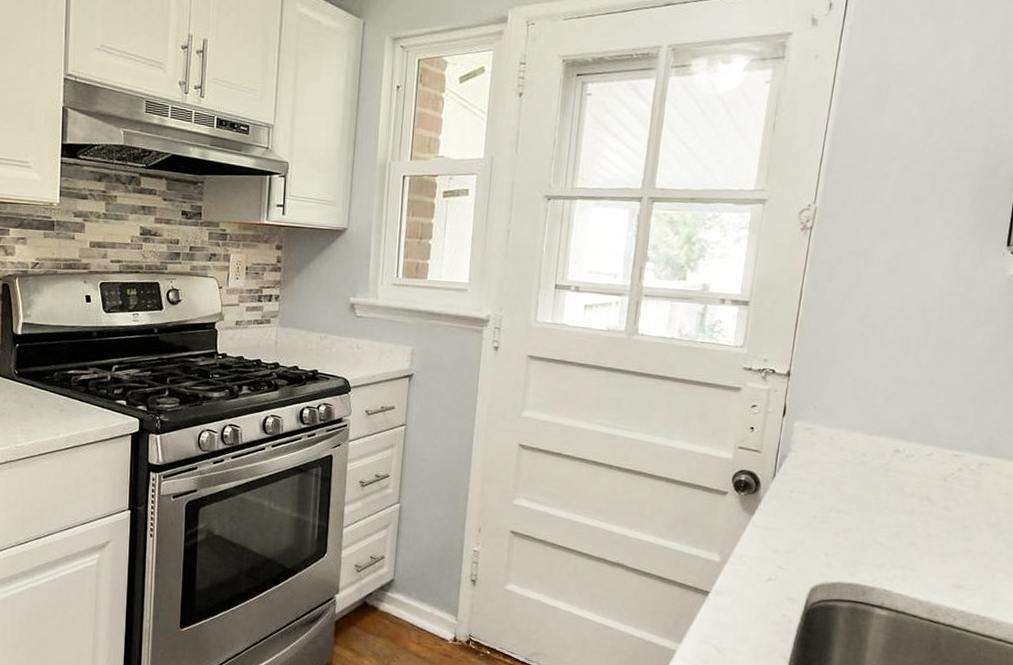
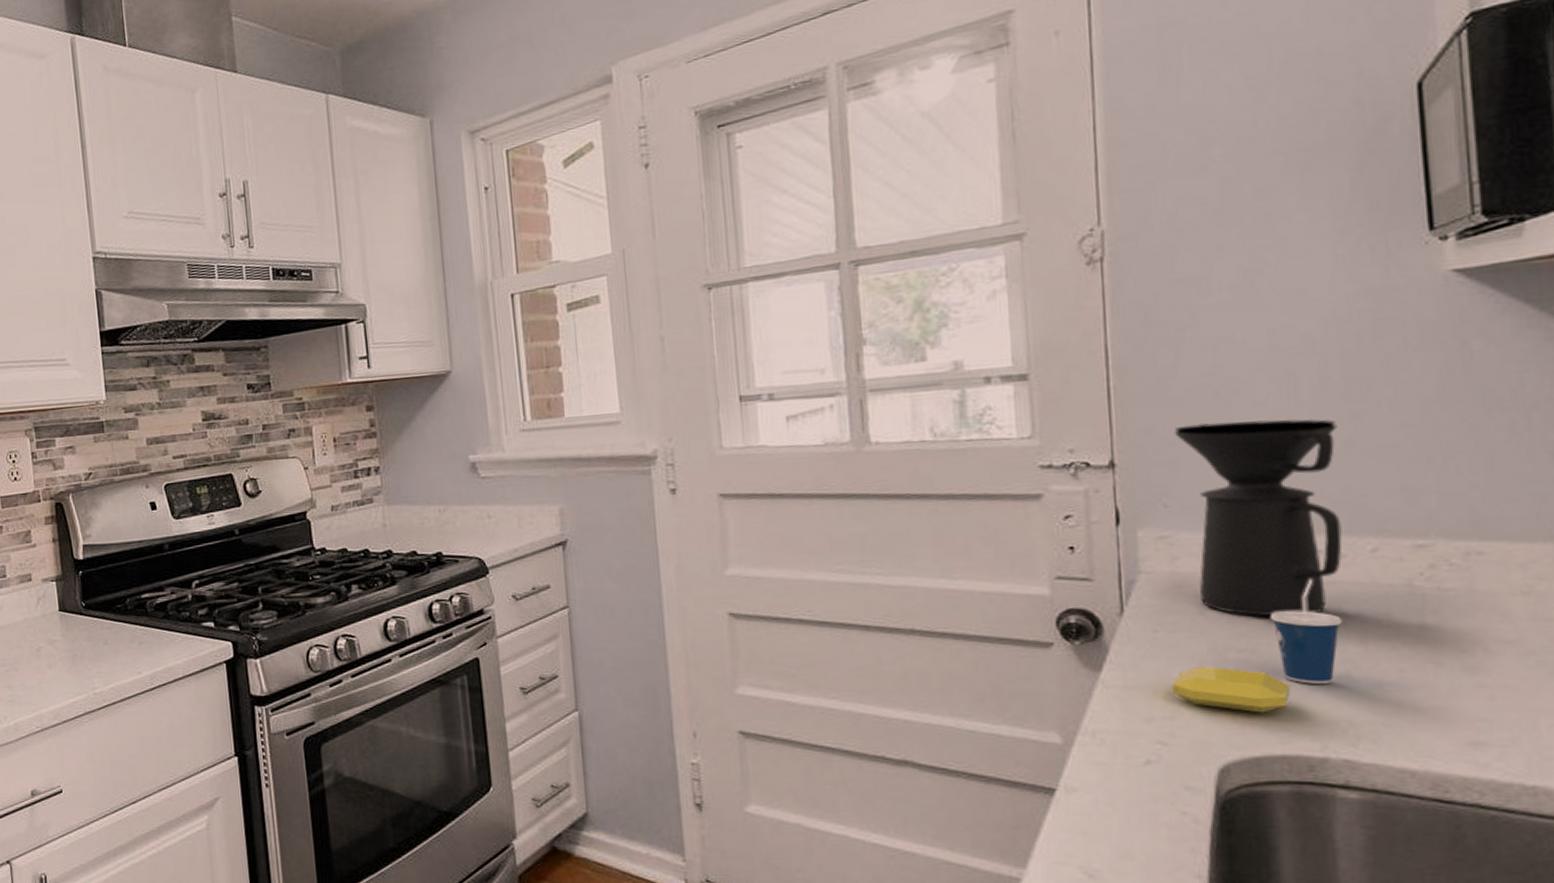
soap bar: none [794,518,864,554] -> present [1173,665,1291,713]
coffee maker: none [823,354,927,492] -> present [1173,418,1343,617]
cup: none [861,469,902,539] -> present [1271,579,1343,684]

